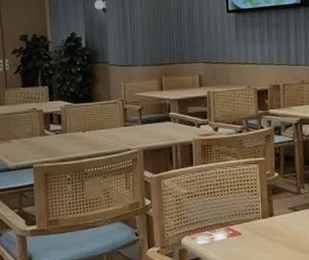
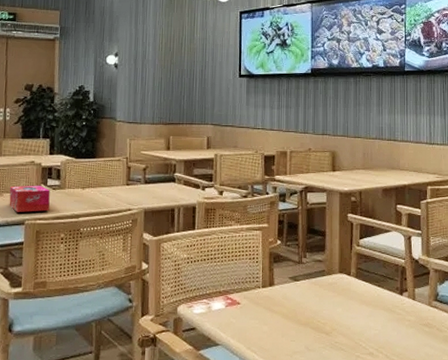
tissue box: none [16,130,54,157] -> present [9,185,50,213]

